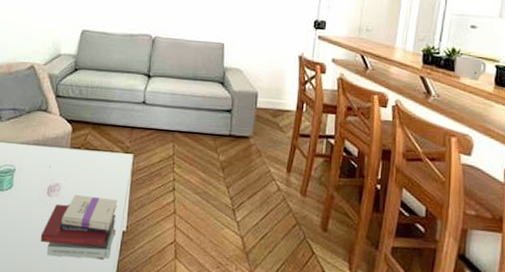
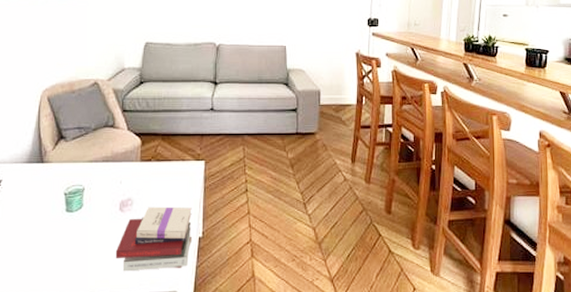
mug: present [454,55,487,80] -> none [492,42,519,63]

